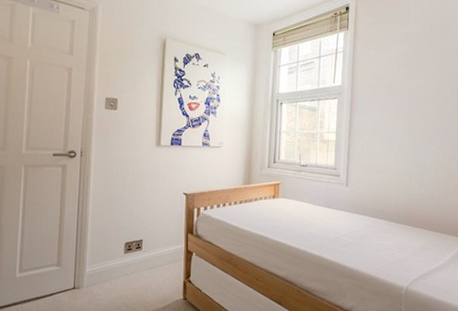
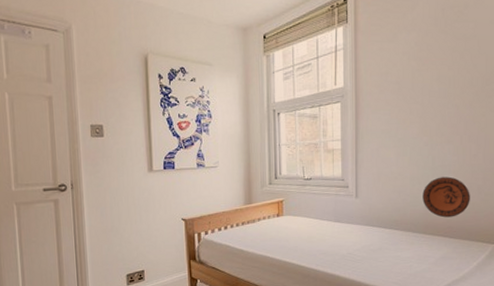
decorative plate: none [405,174,448,212] -> present [422,176,470,218]

